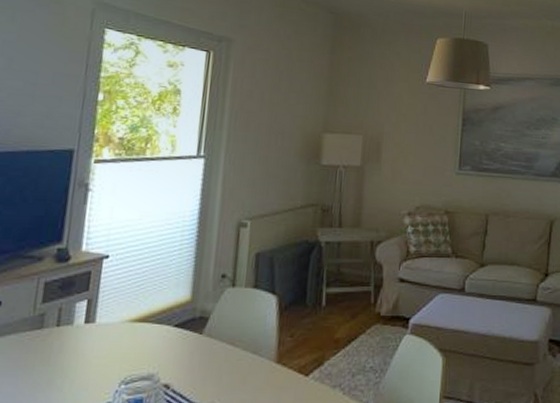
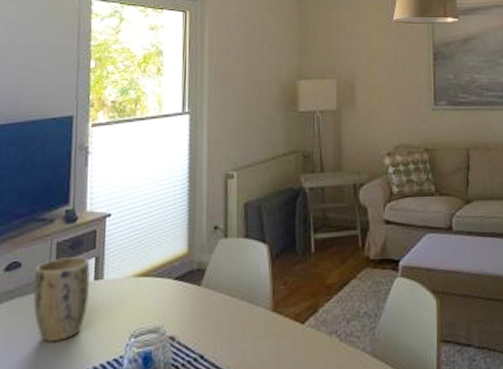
plant pot: none [12,298,81,385] -> present [33,257,90,342]

